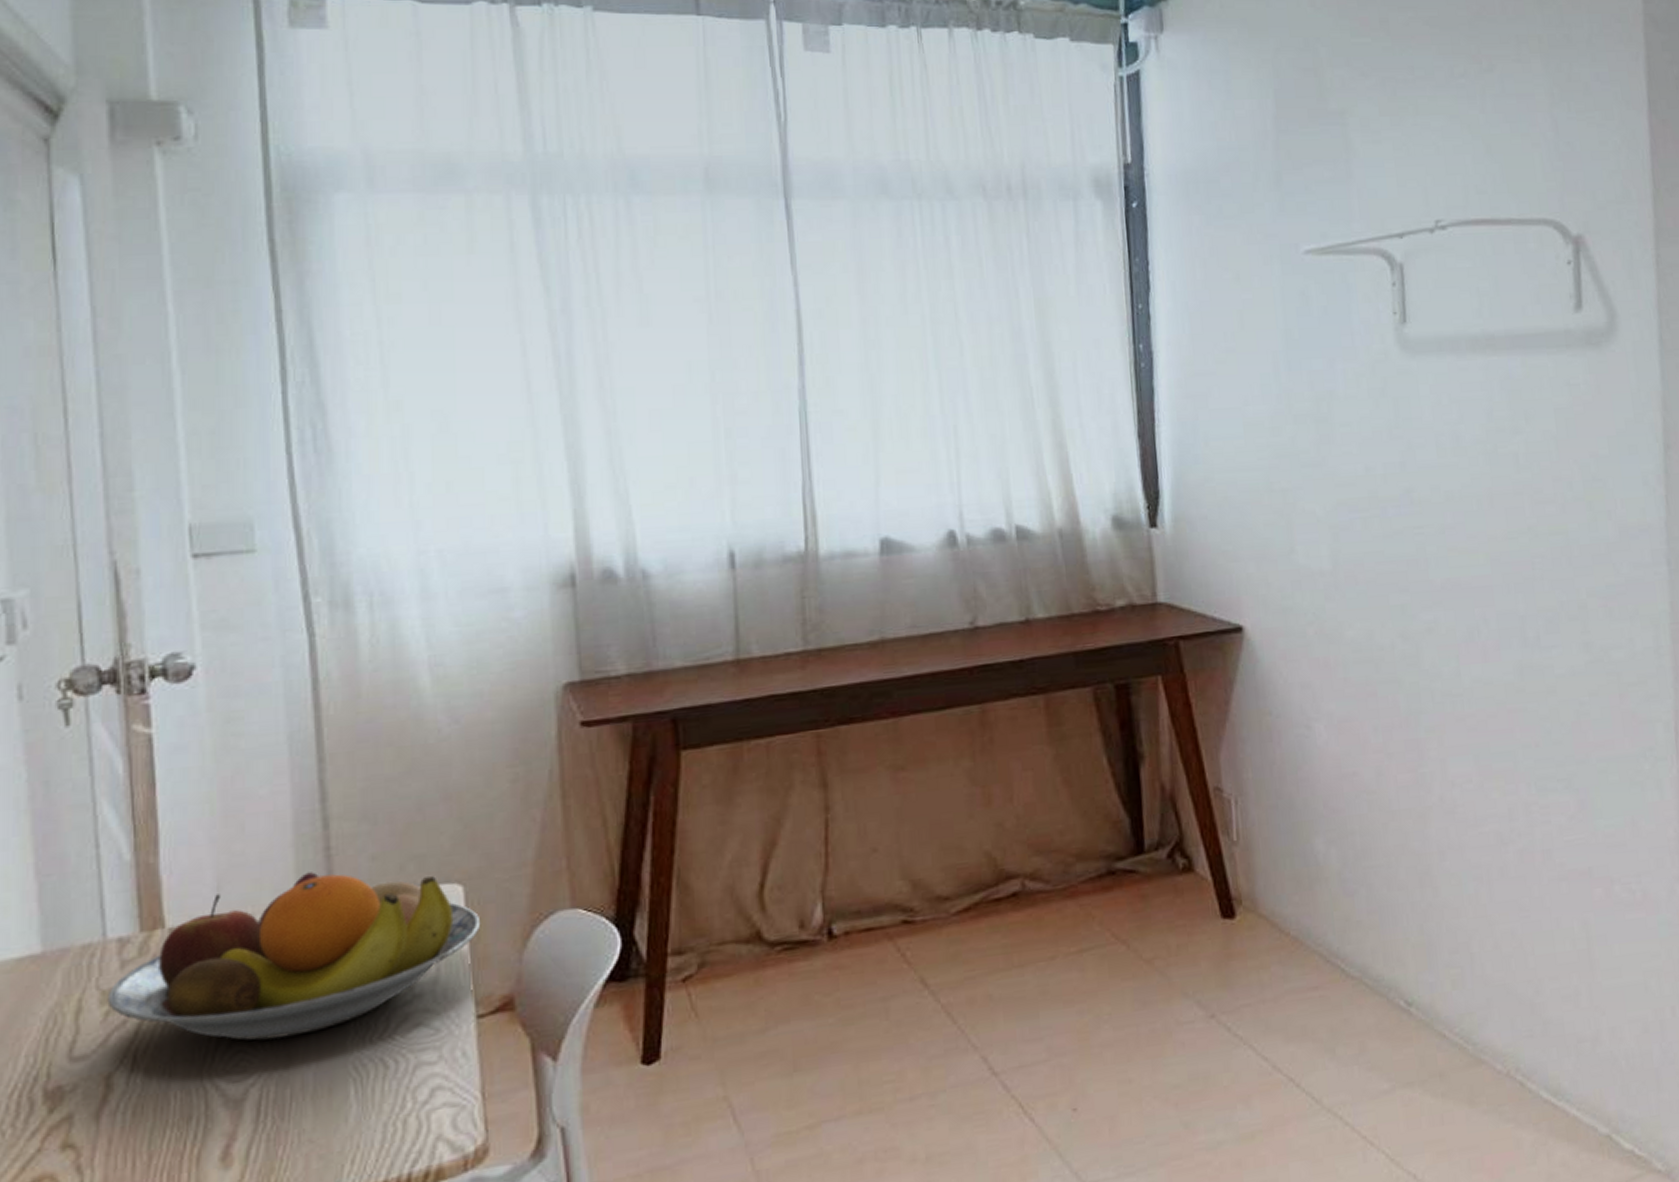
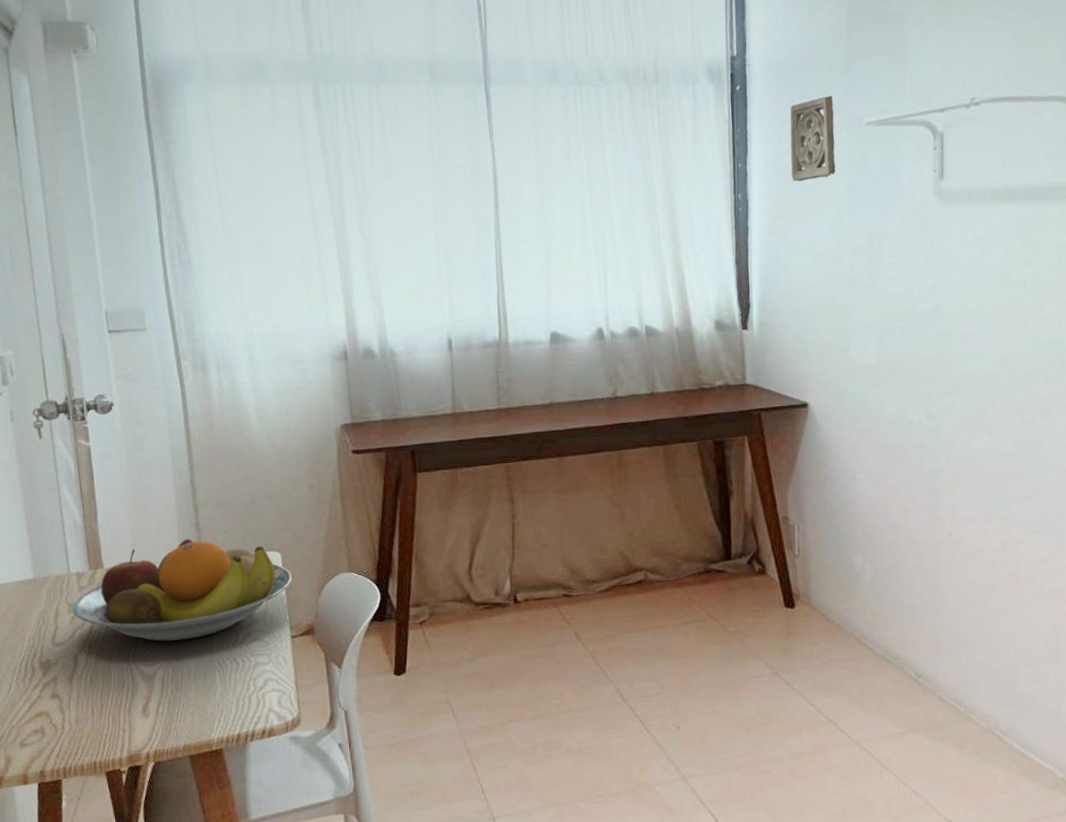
wall ornament: none [1204,216,1267,328] -> present [790,96,836,182]

